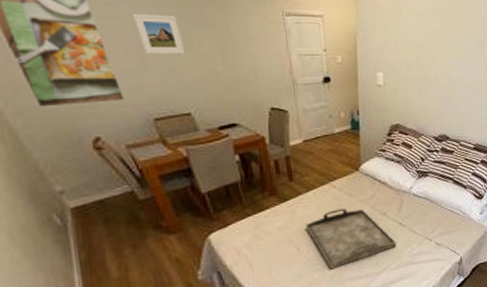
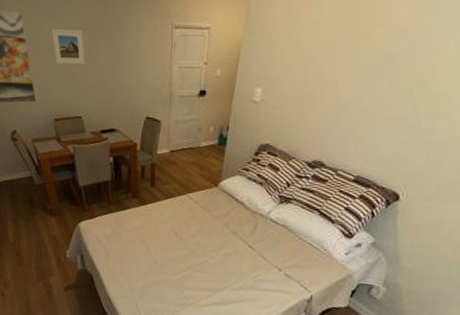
serving tray: present [305,208,397,269] -> none [158,220,243,275]

